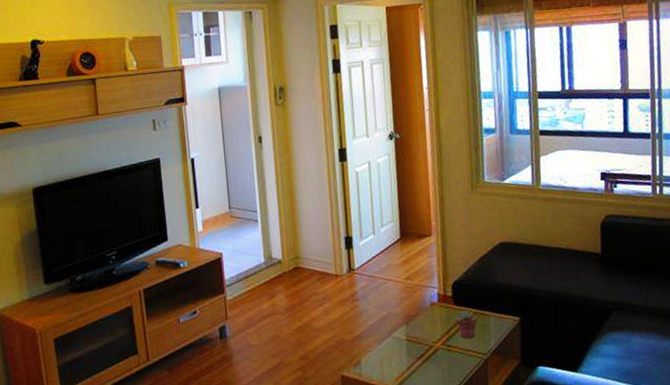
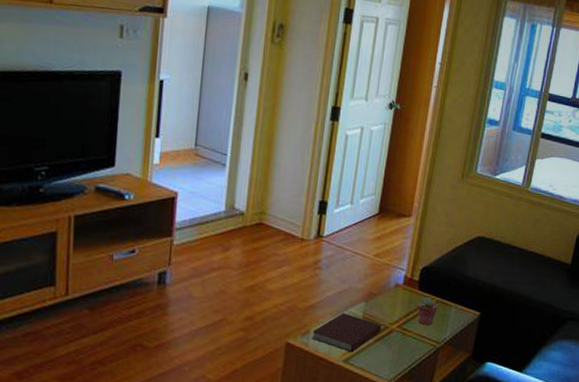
notebook: none [362,338,427,377] -> present [311,313,382,353]

